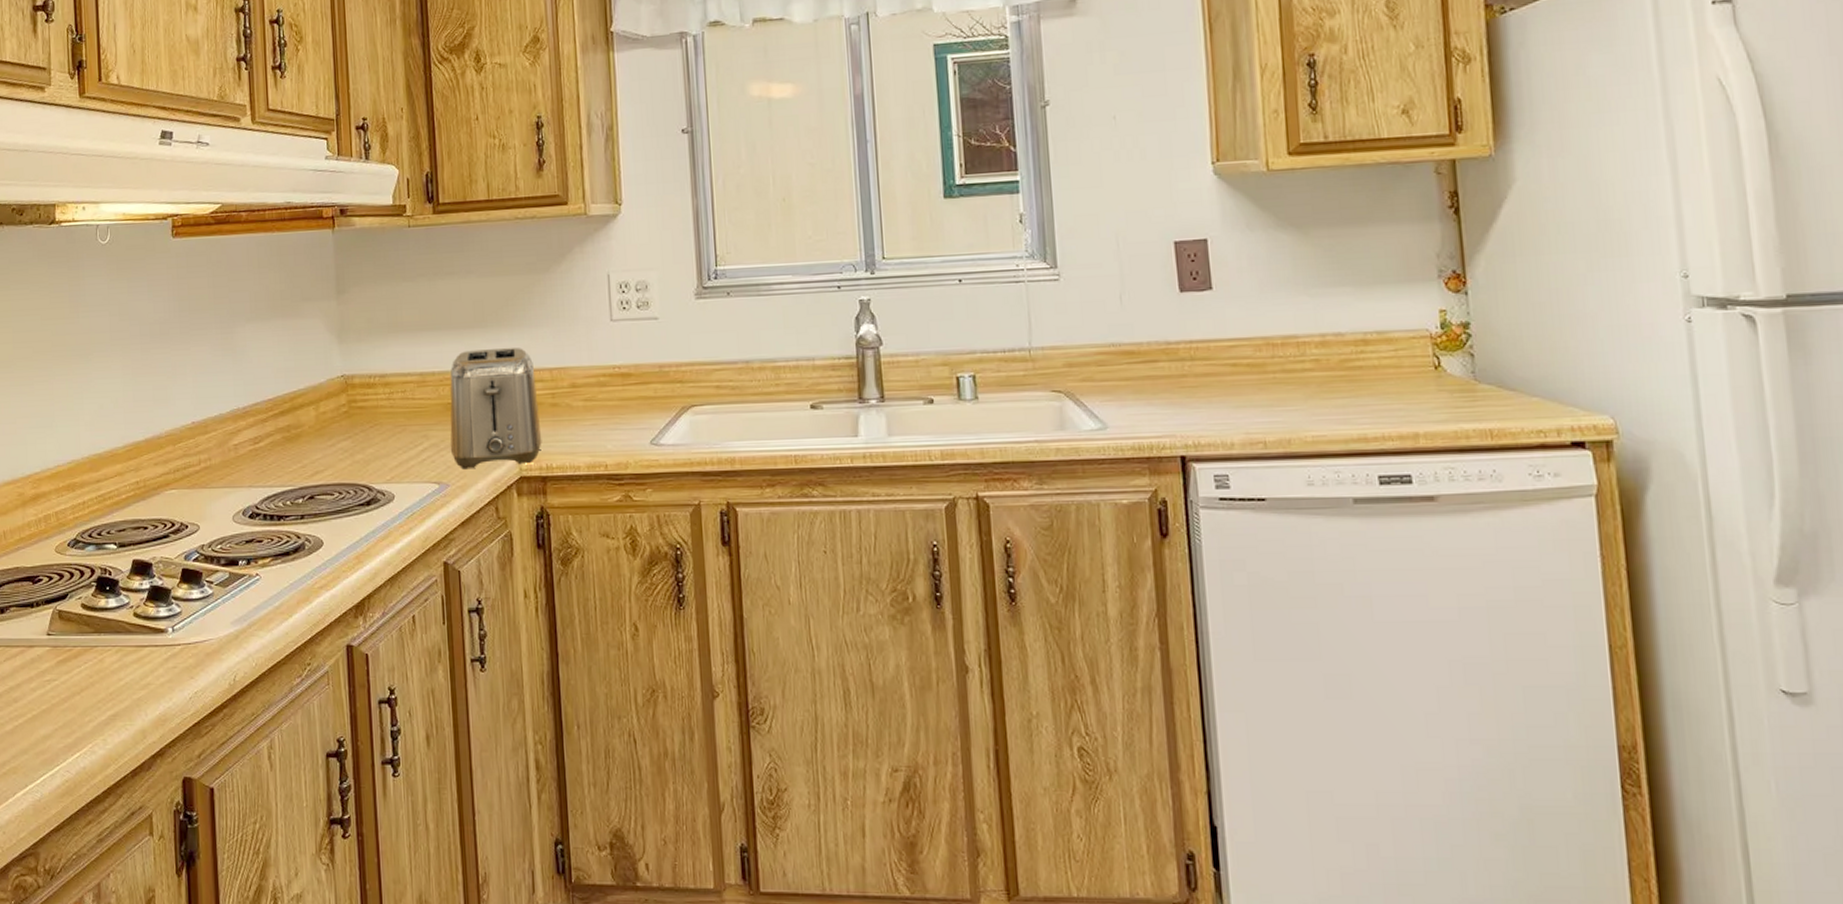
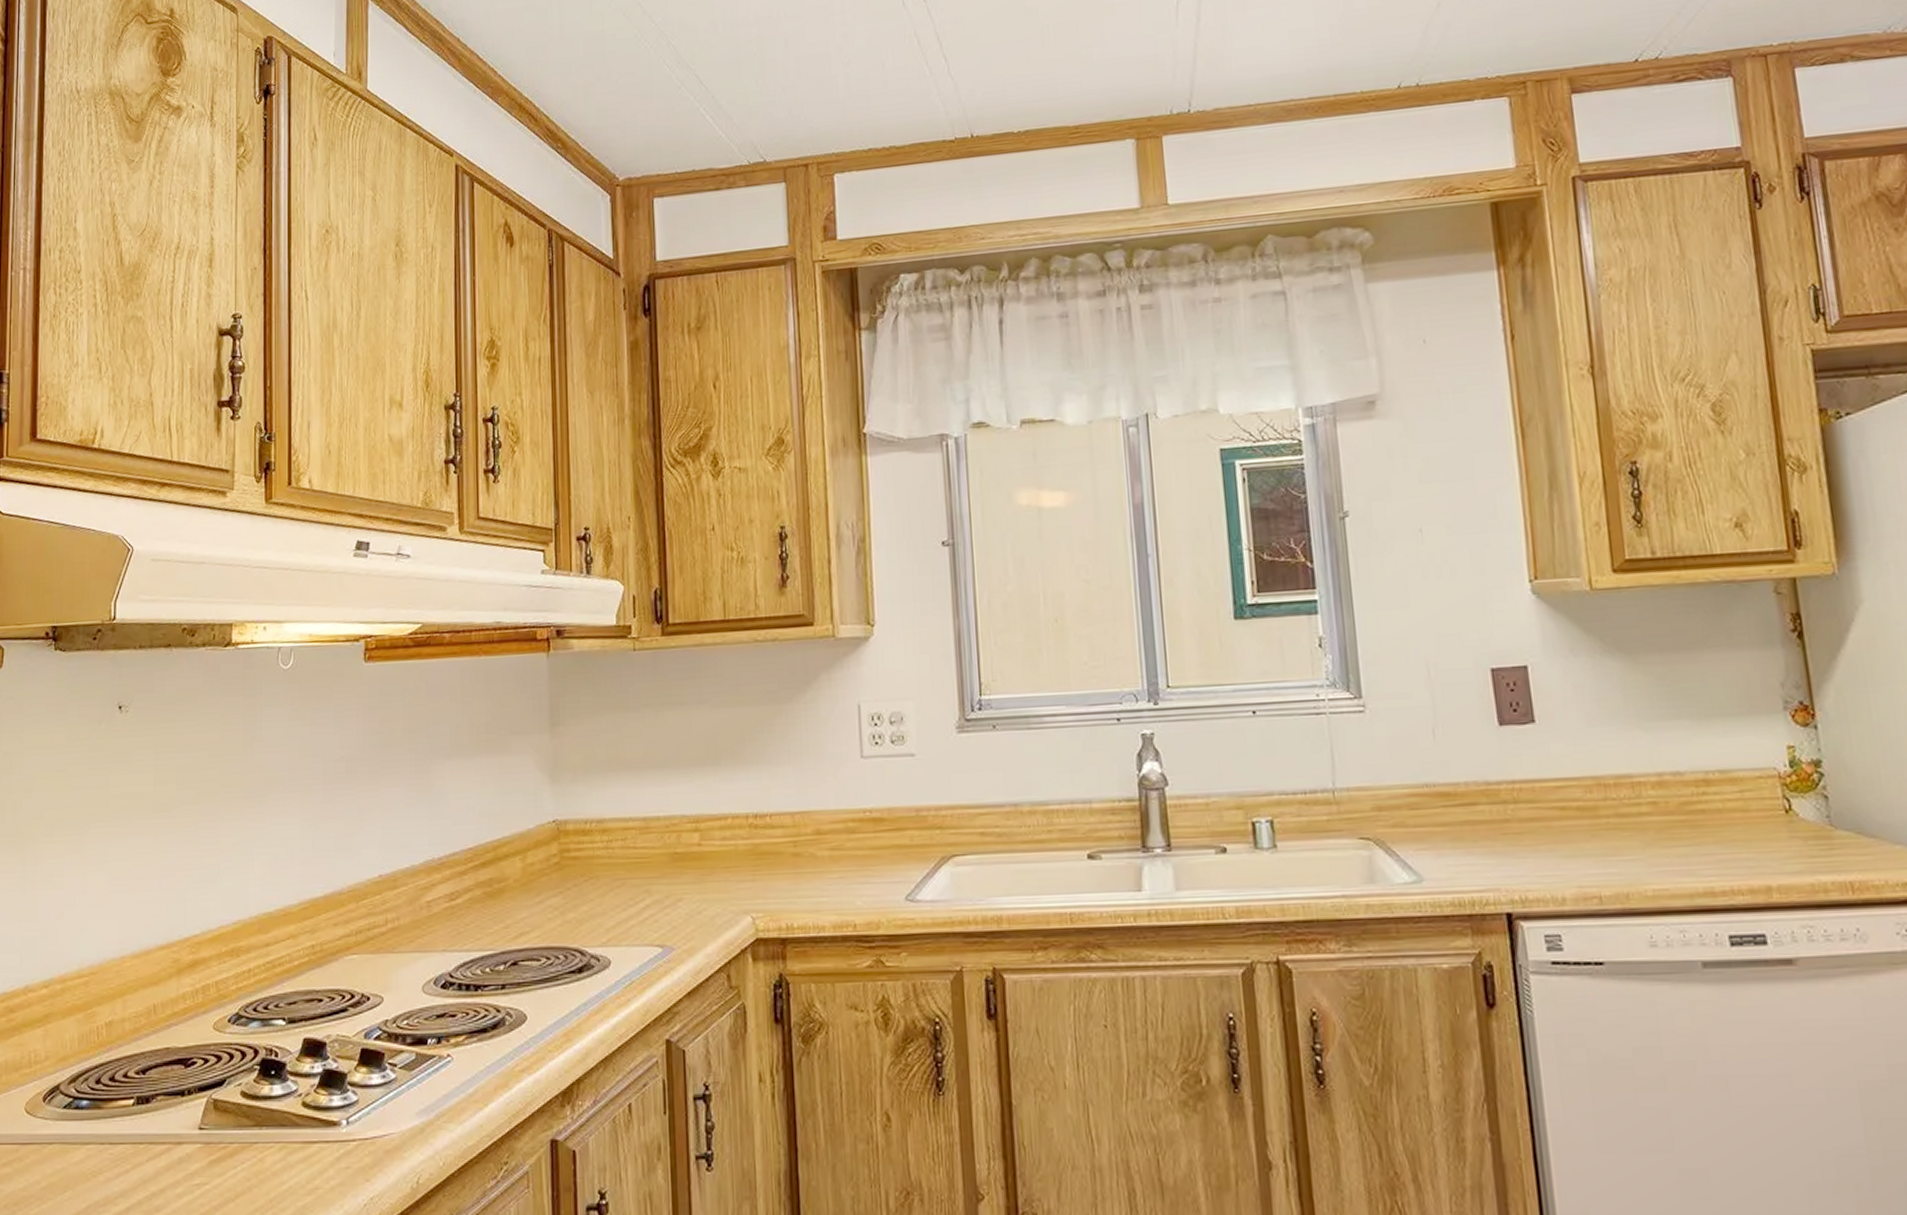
toaster: present [450,348,542,470] -> none [676,789,782,930]

